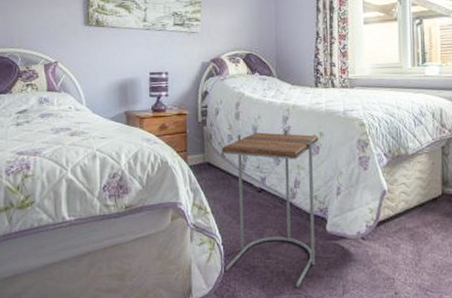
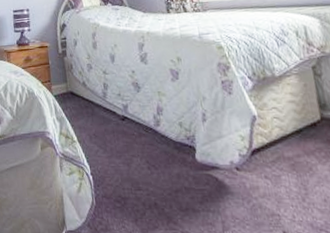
side table: present [221,129,319,287] -> none [82,56,189,222]

